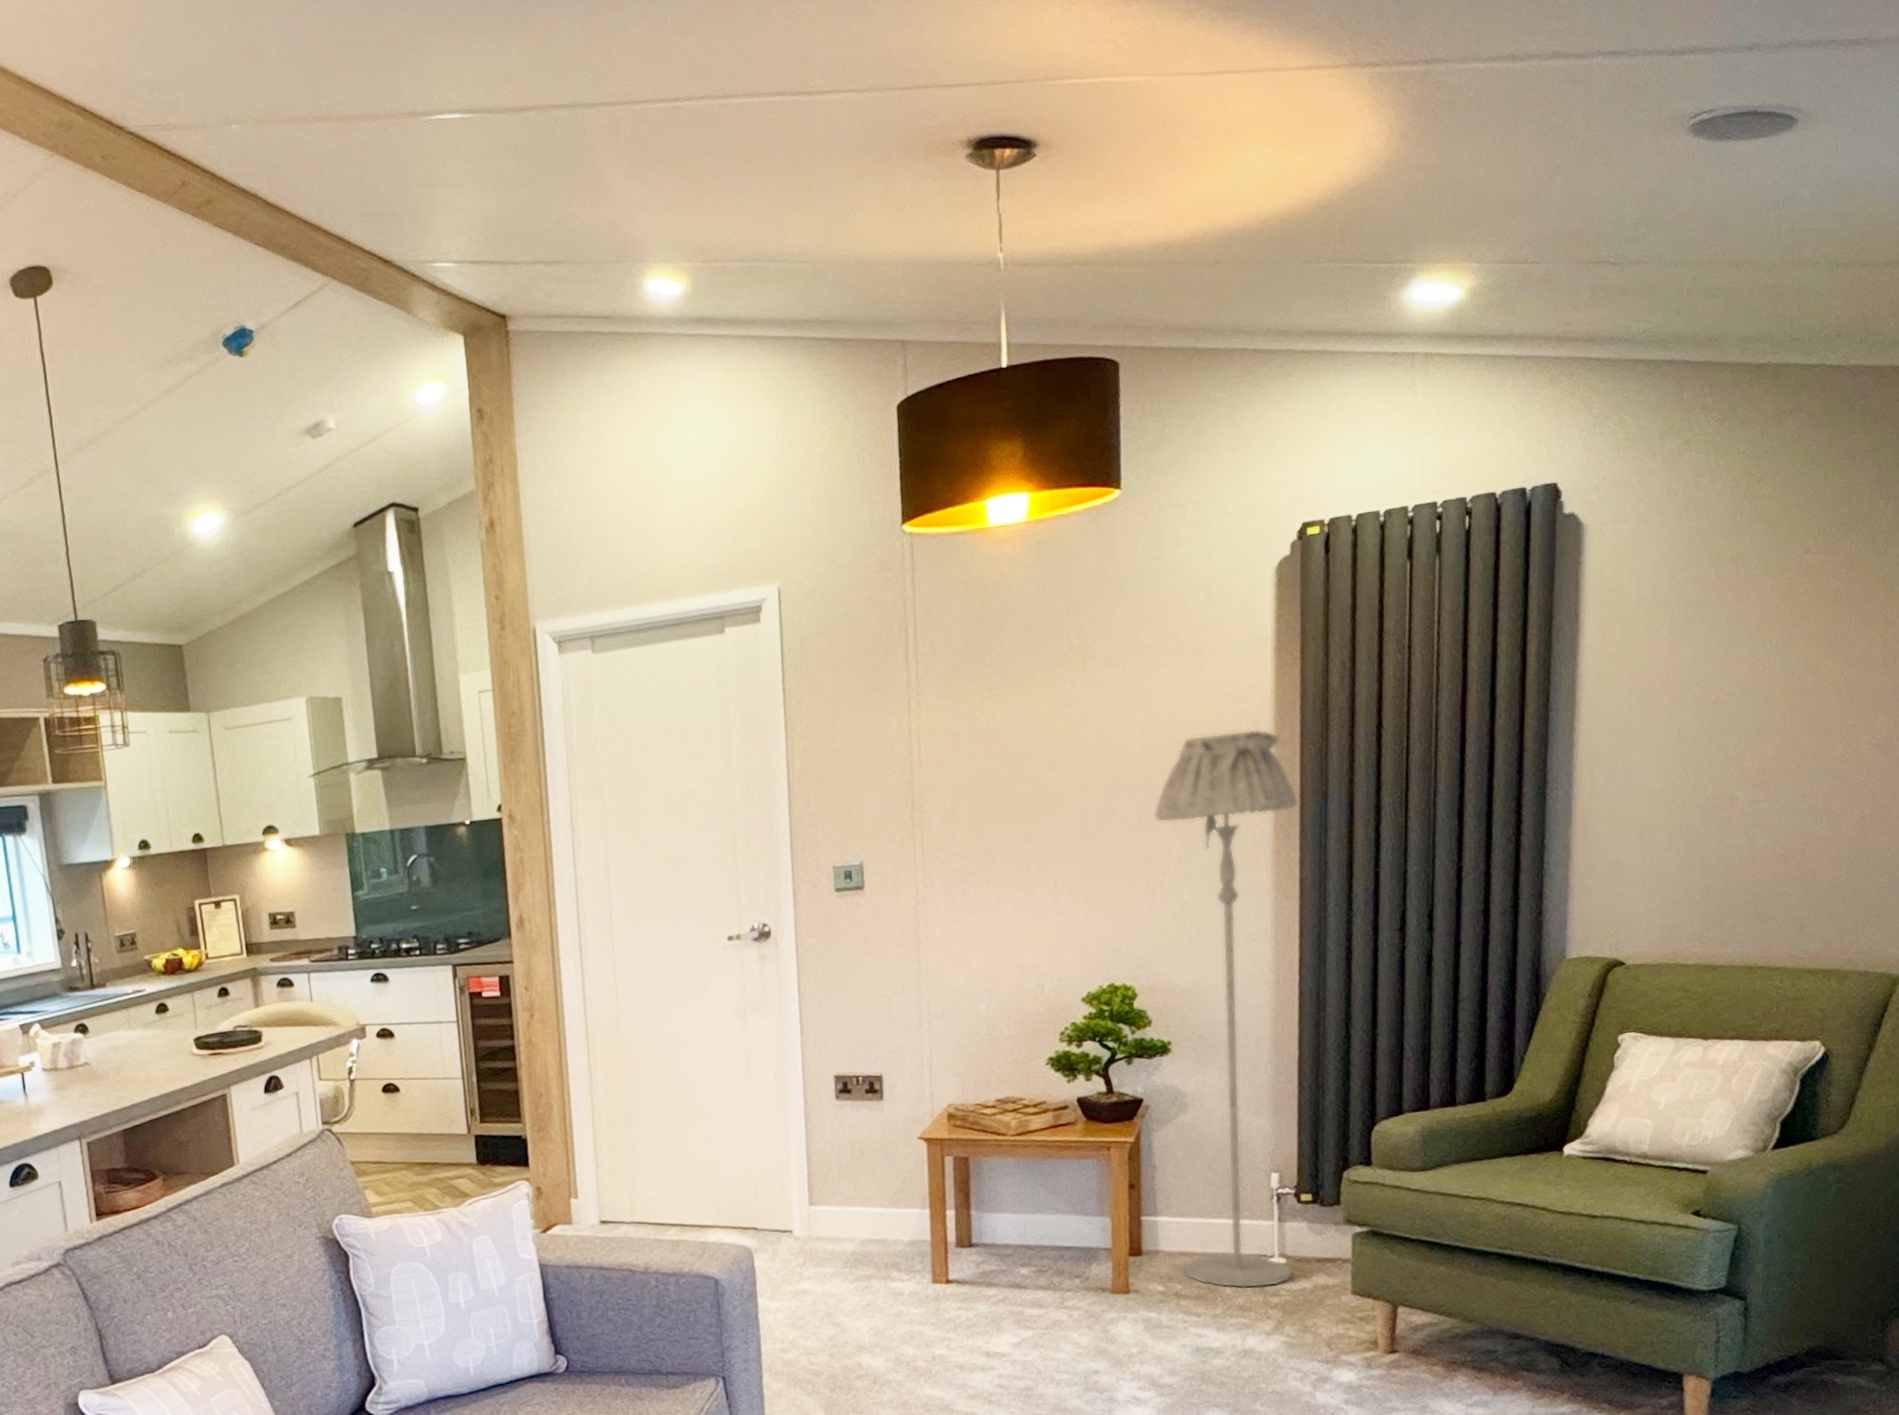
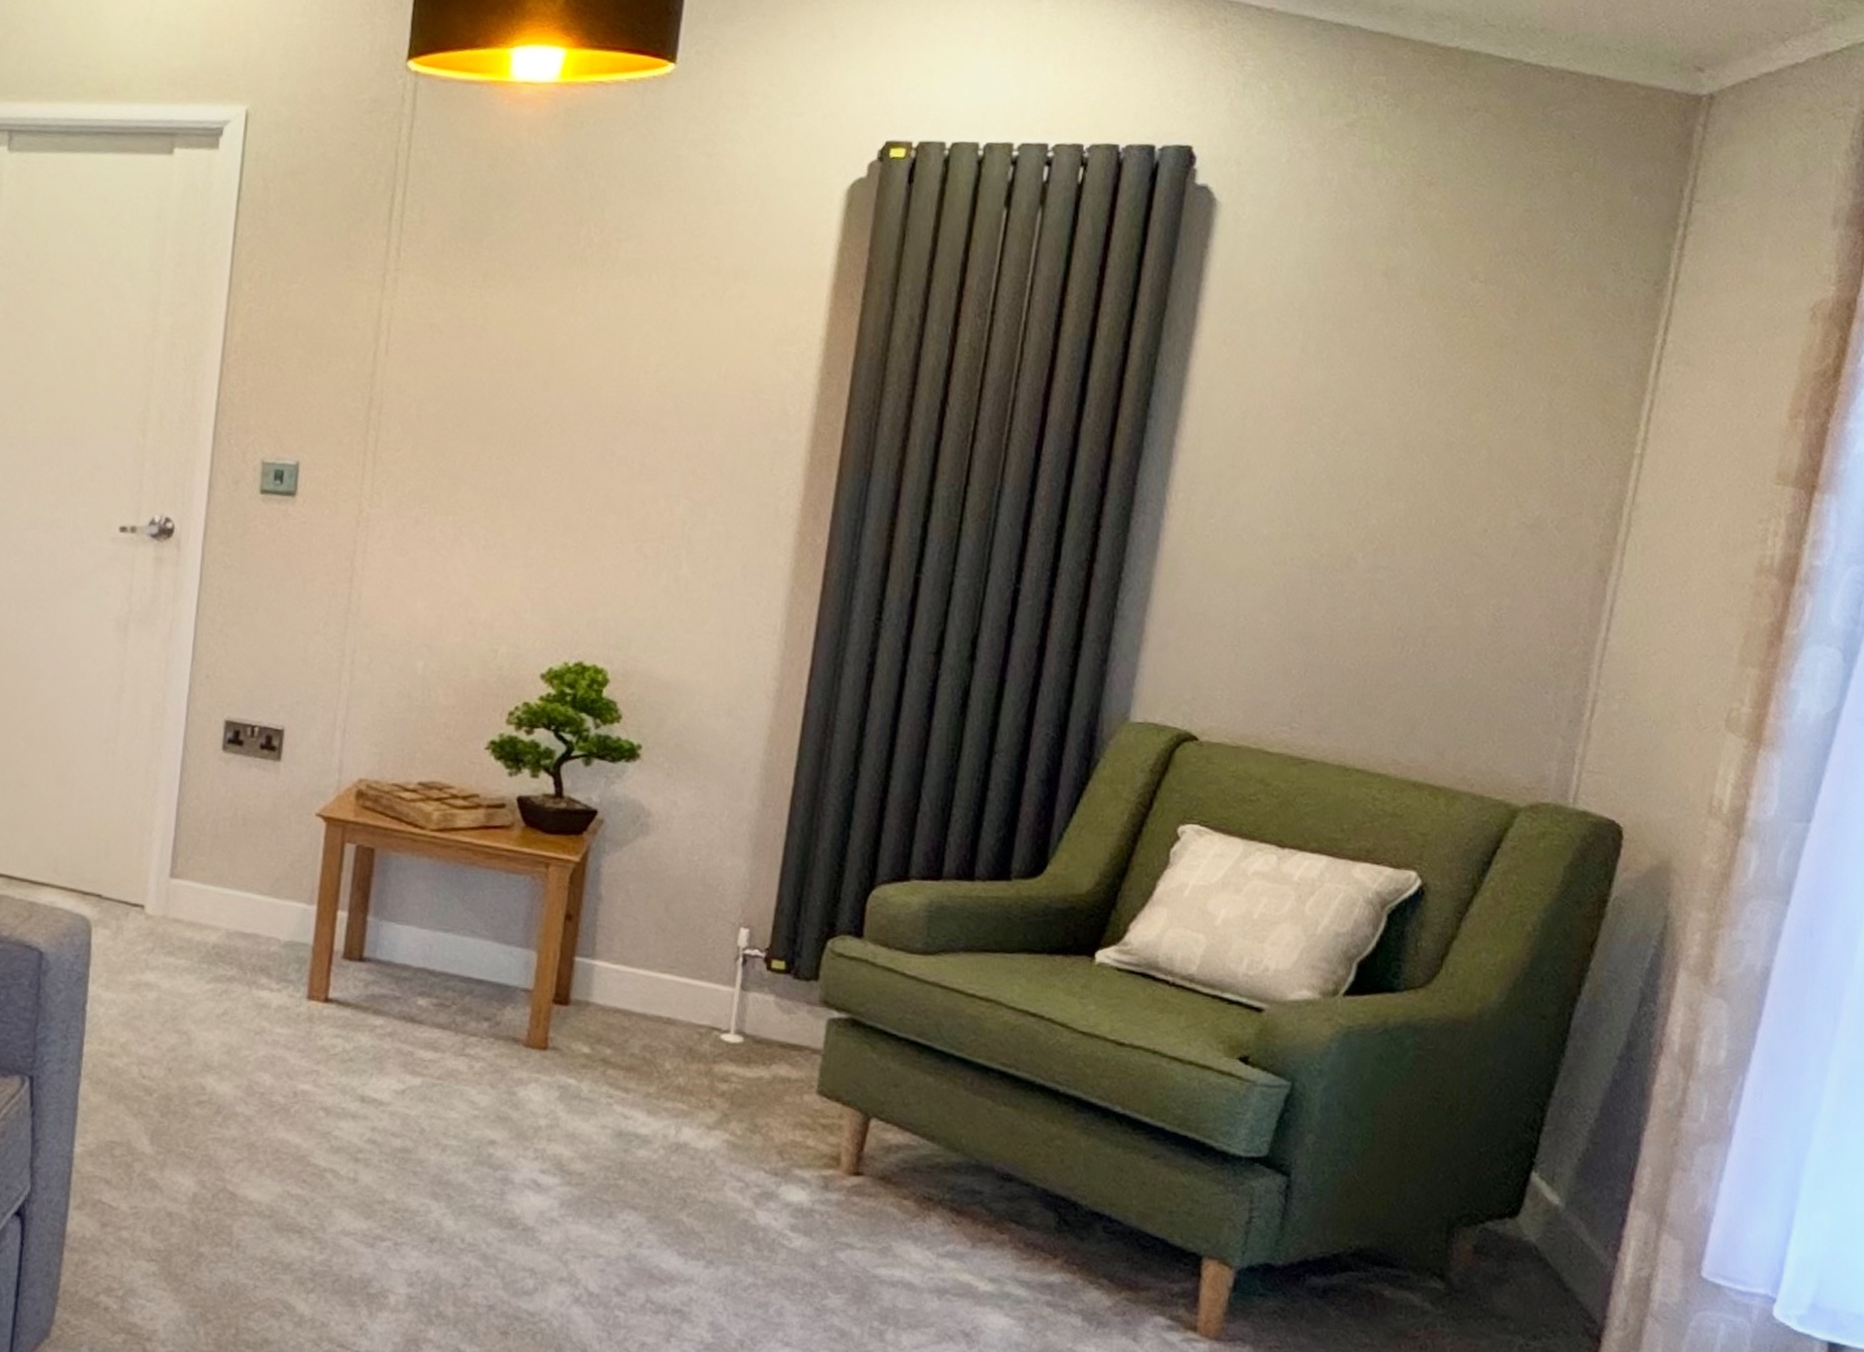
floor lamp: present [1153,729,1299,1289] -> none [617,375,836,1070]

